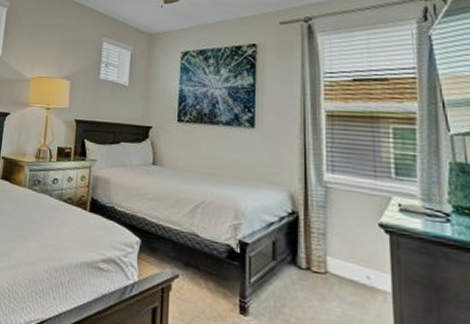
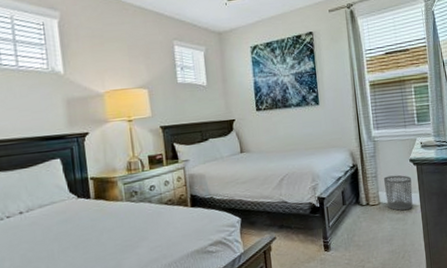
waste bin: none [335,238,380,295] -> present [383,175,413,211]

